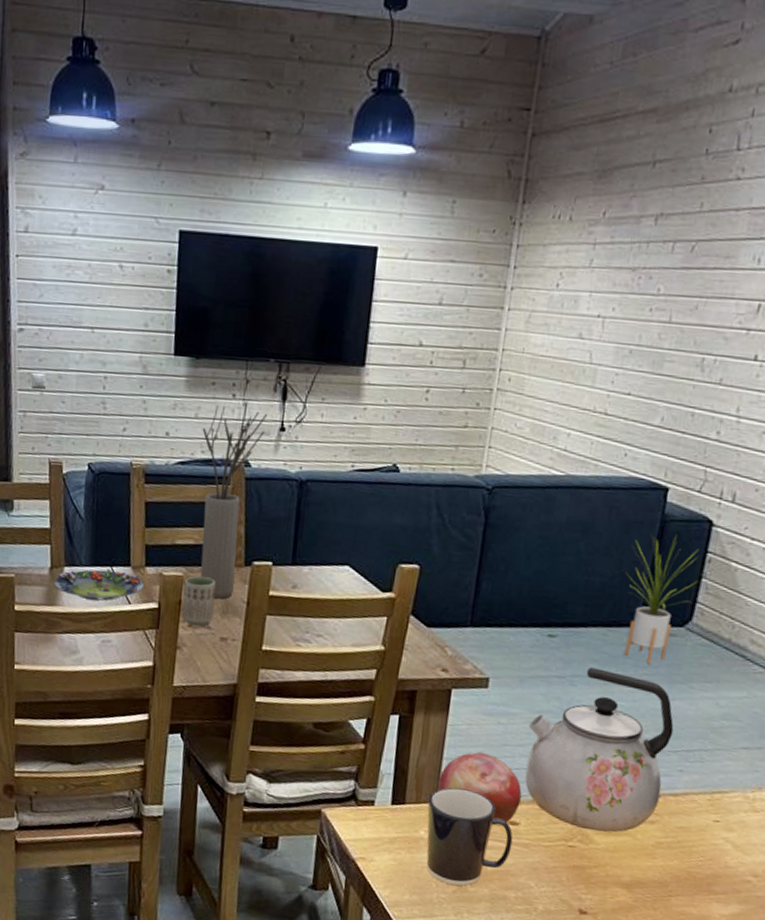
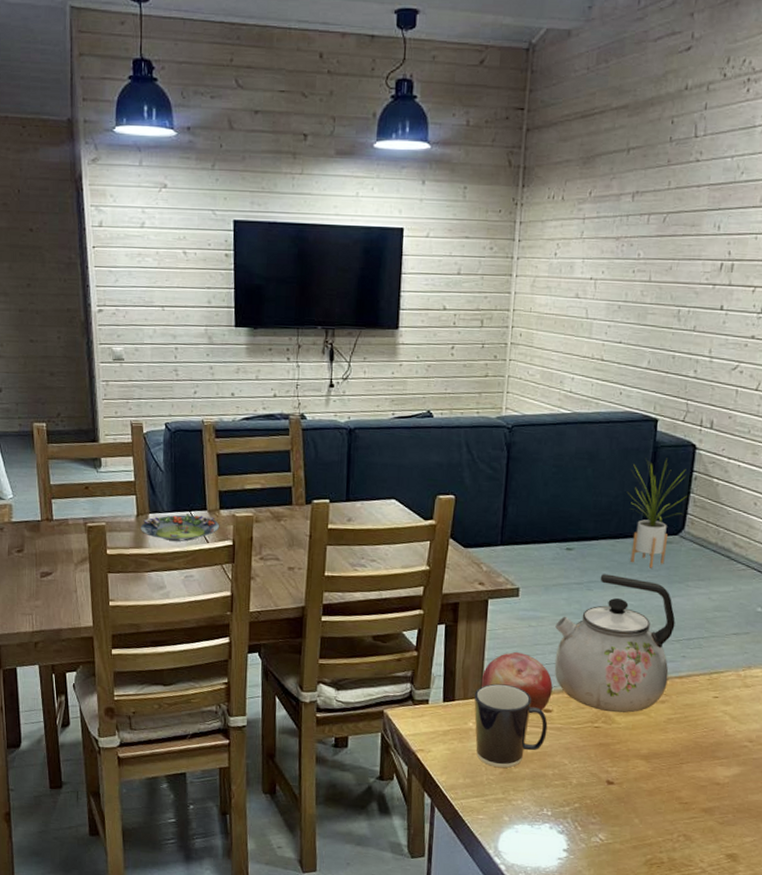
cup: present [182,576,216,626] -> none [254,515,282,558]
vase: present [200,399,268,599] -> none [262,361,318,534]

